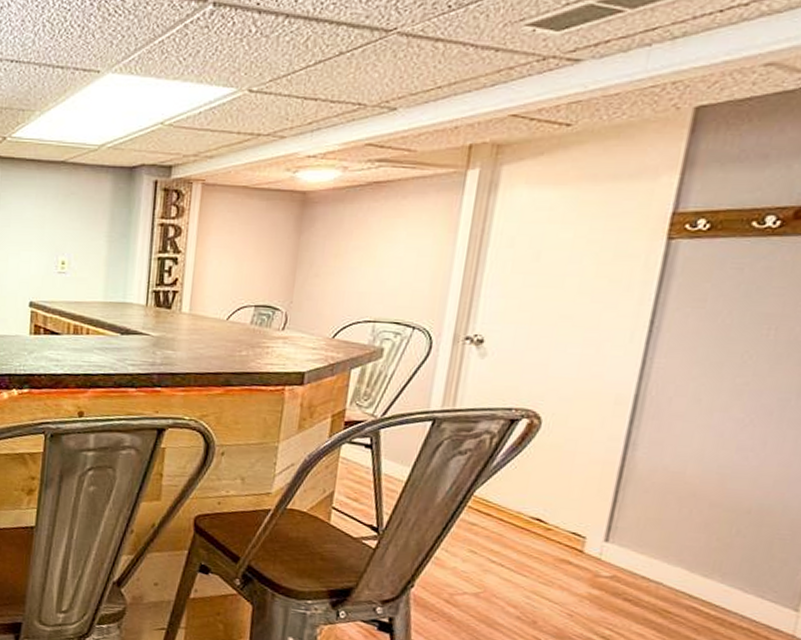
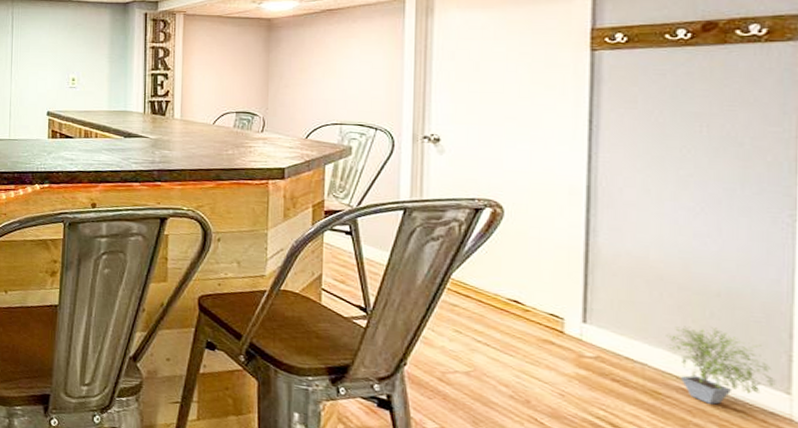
potted plant: none [687,544,788,622] -> present [666,326,776,405]

